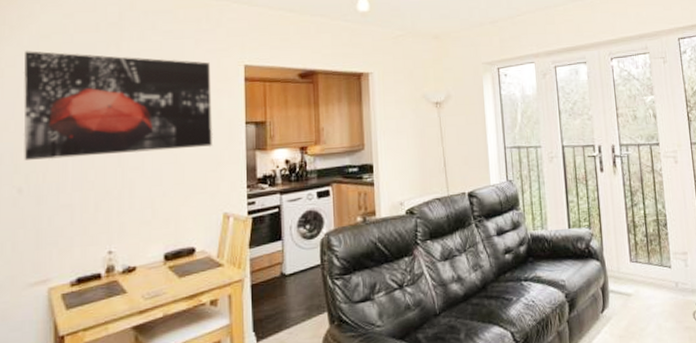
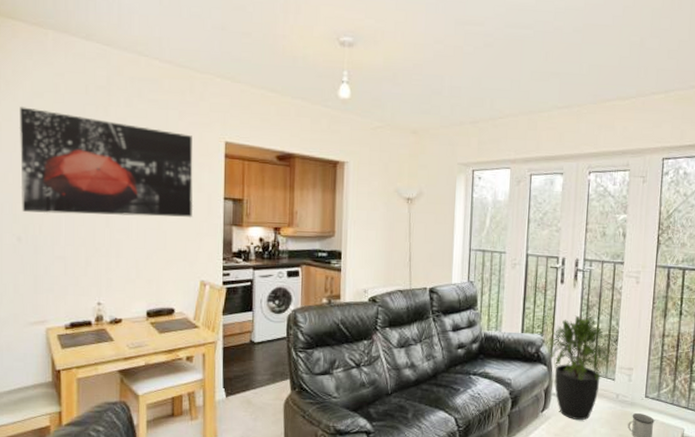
potted plant: none [595,203,668,317] -> present [546,315,616,421]

